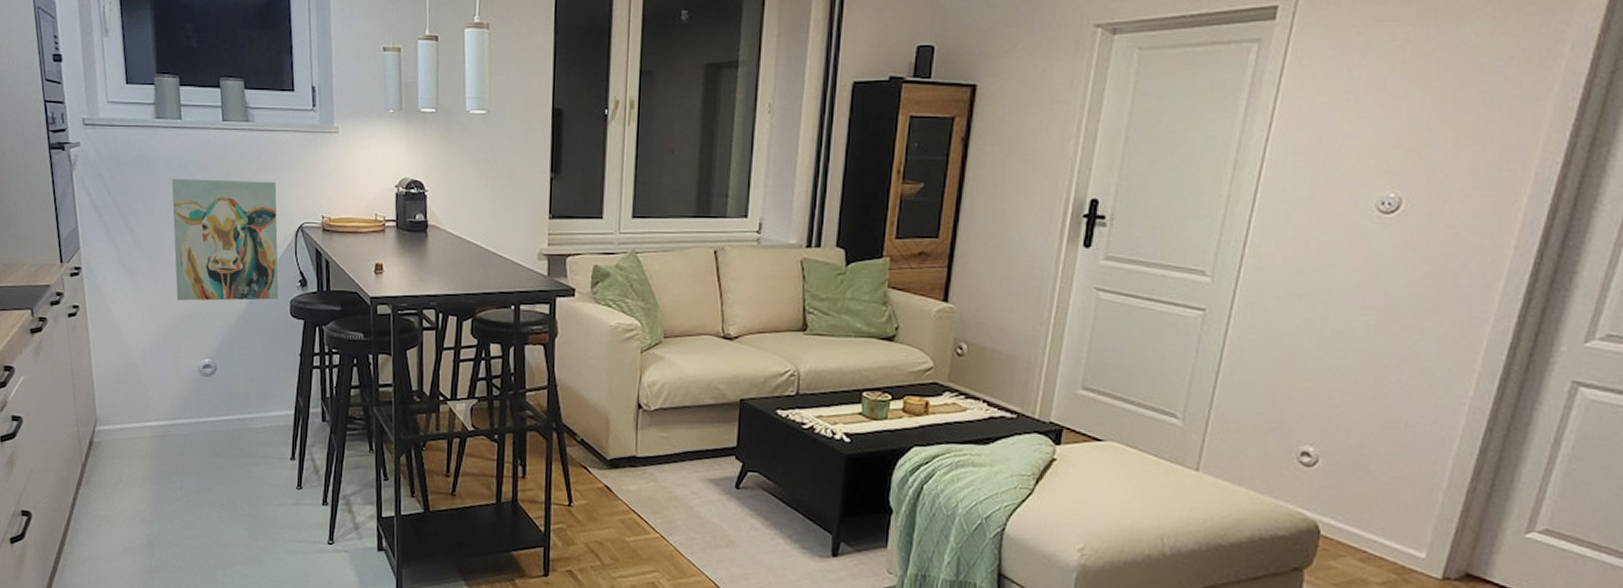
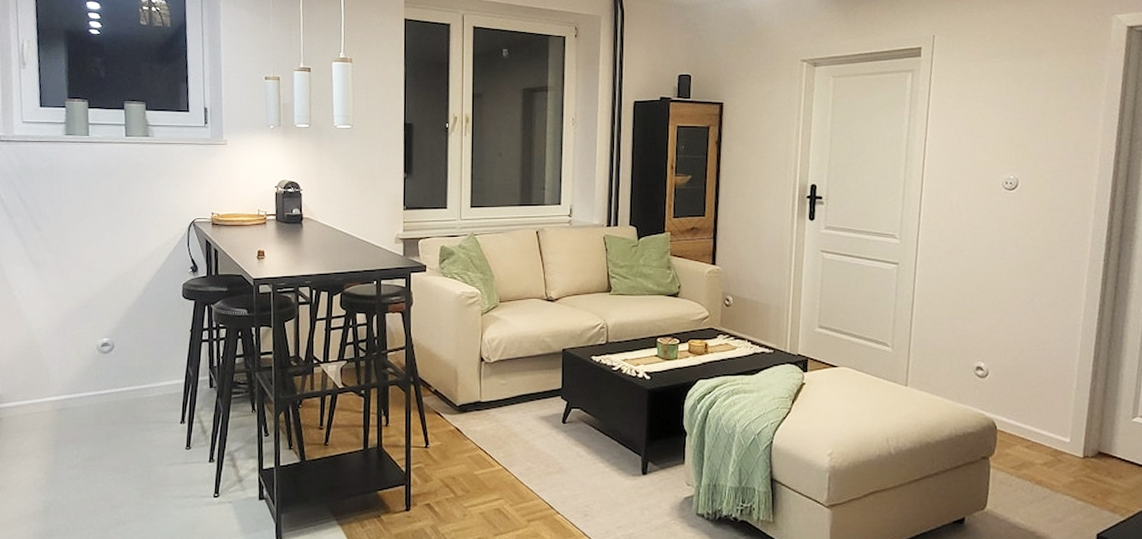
wall art: present [172,178,279,301] -> none [78,184,173,288]

